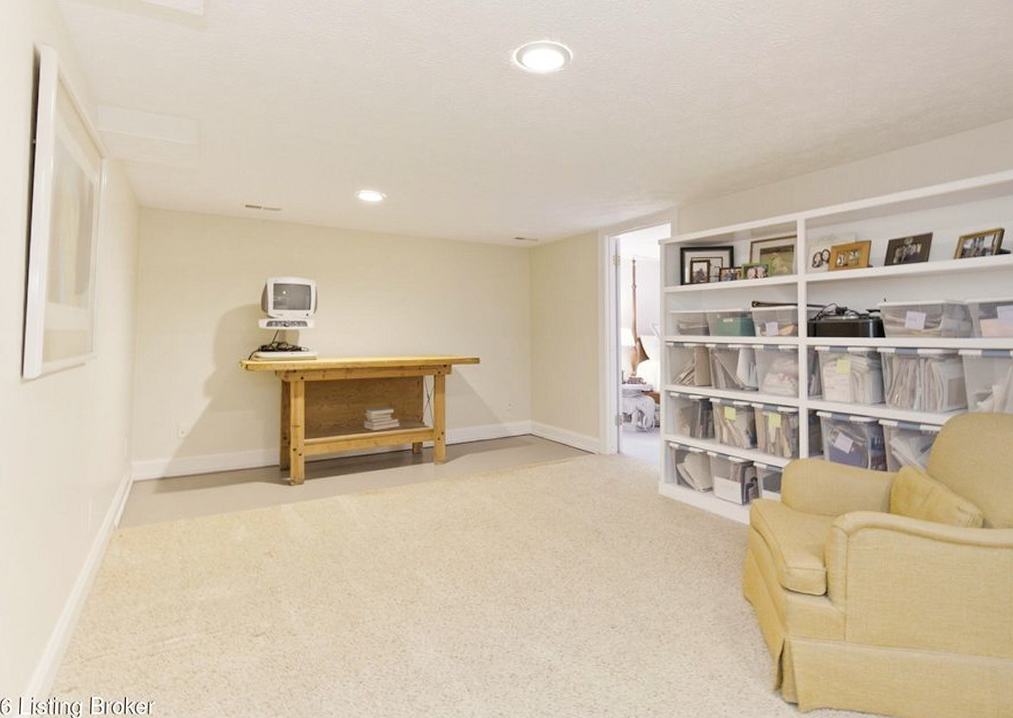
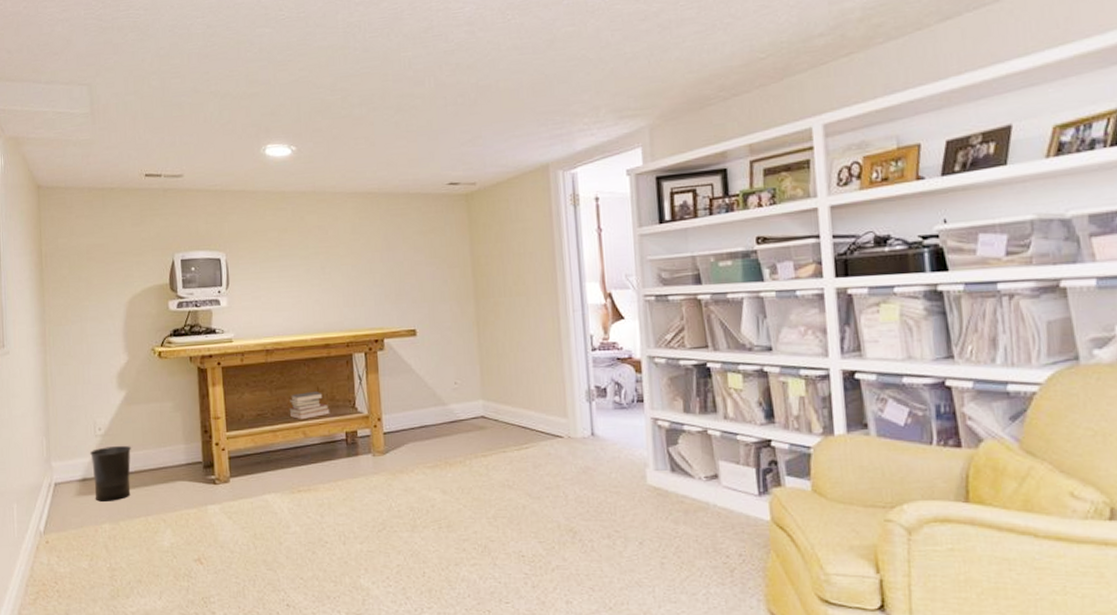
waste bin: none [171,448,213,499] -> present [90,445,132,502]

